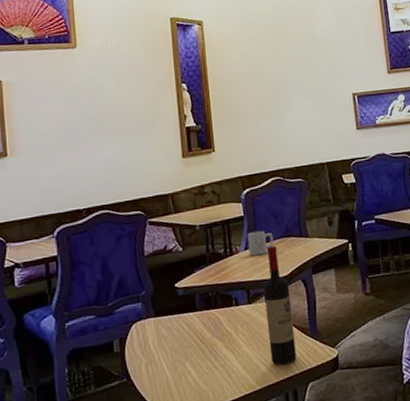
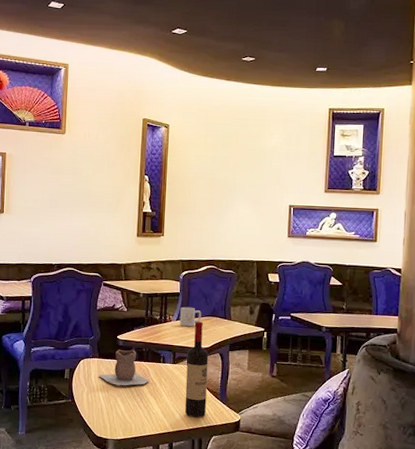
vase: none [157,297,223,347] -> present [98,349,150,386]

